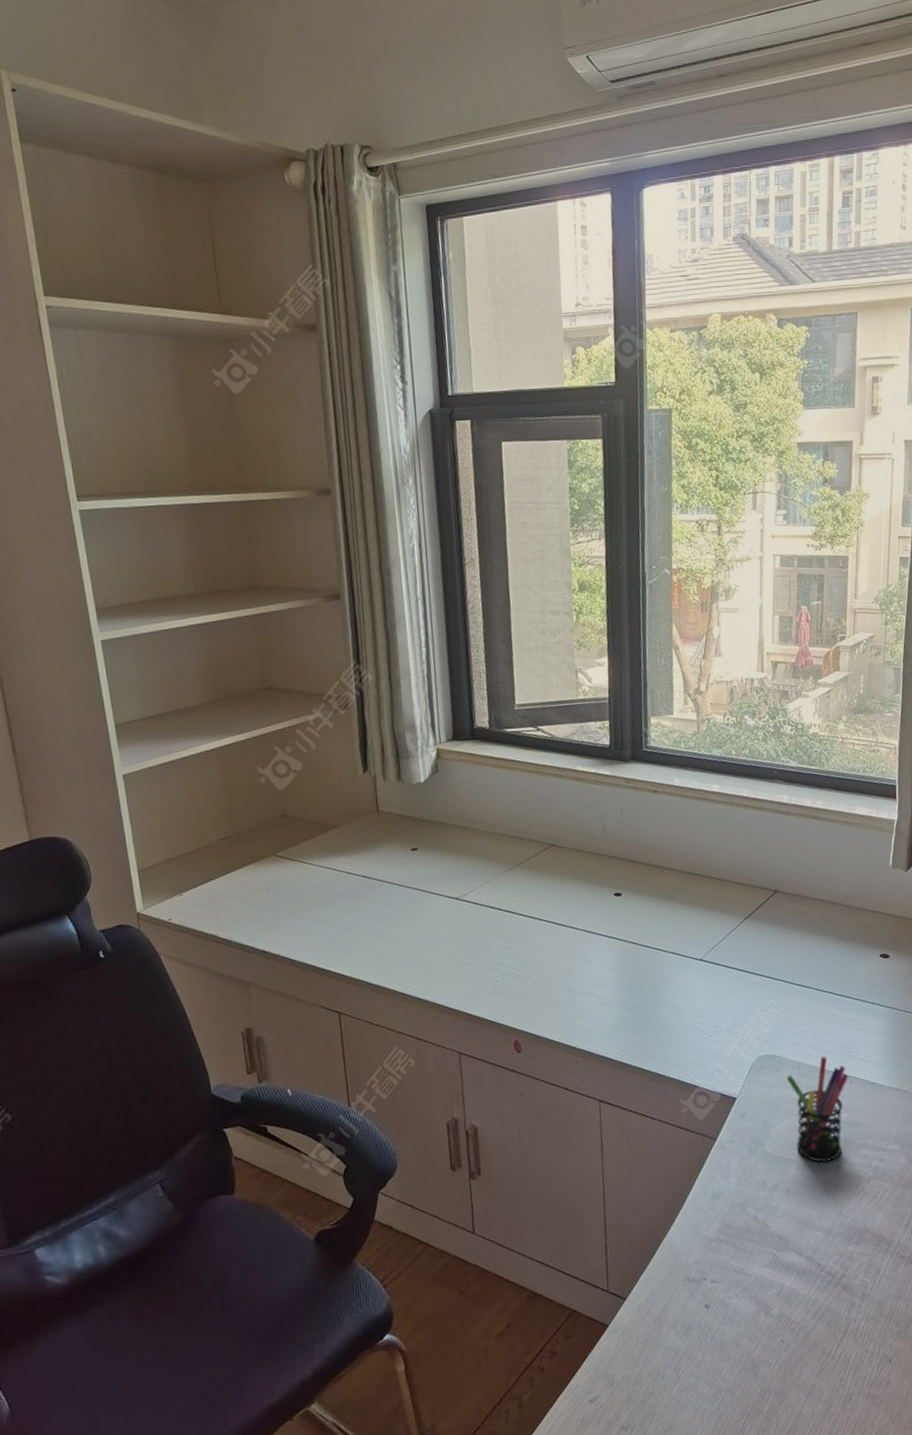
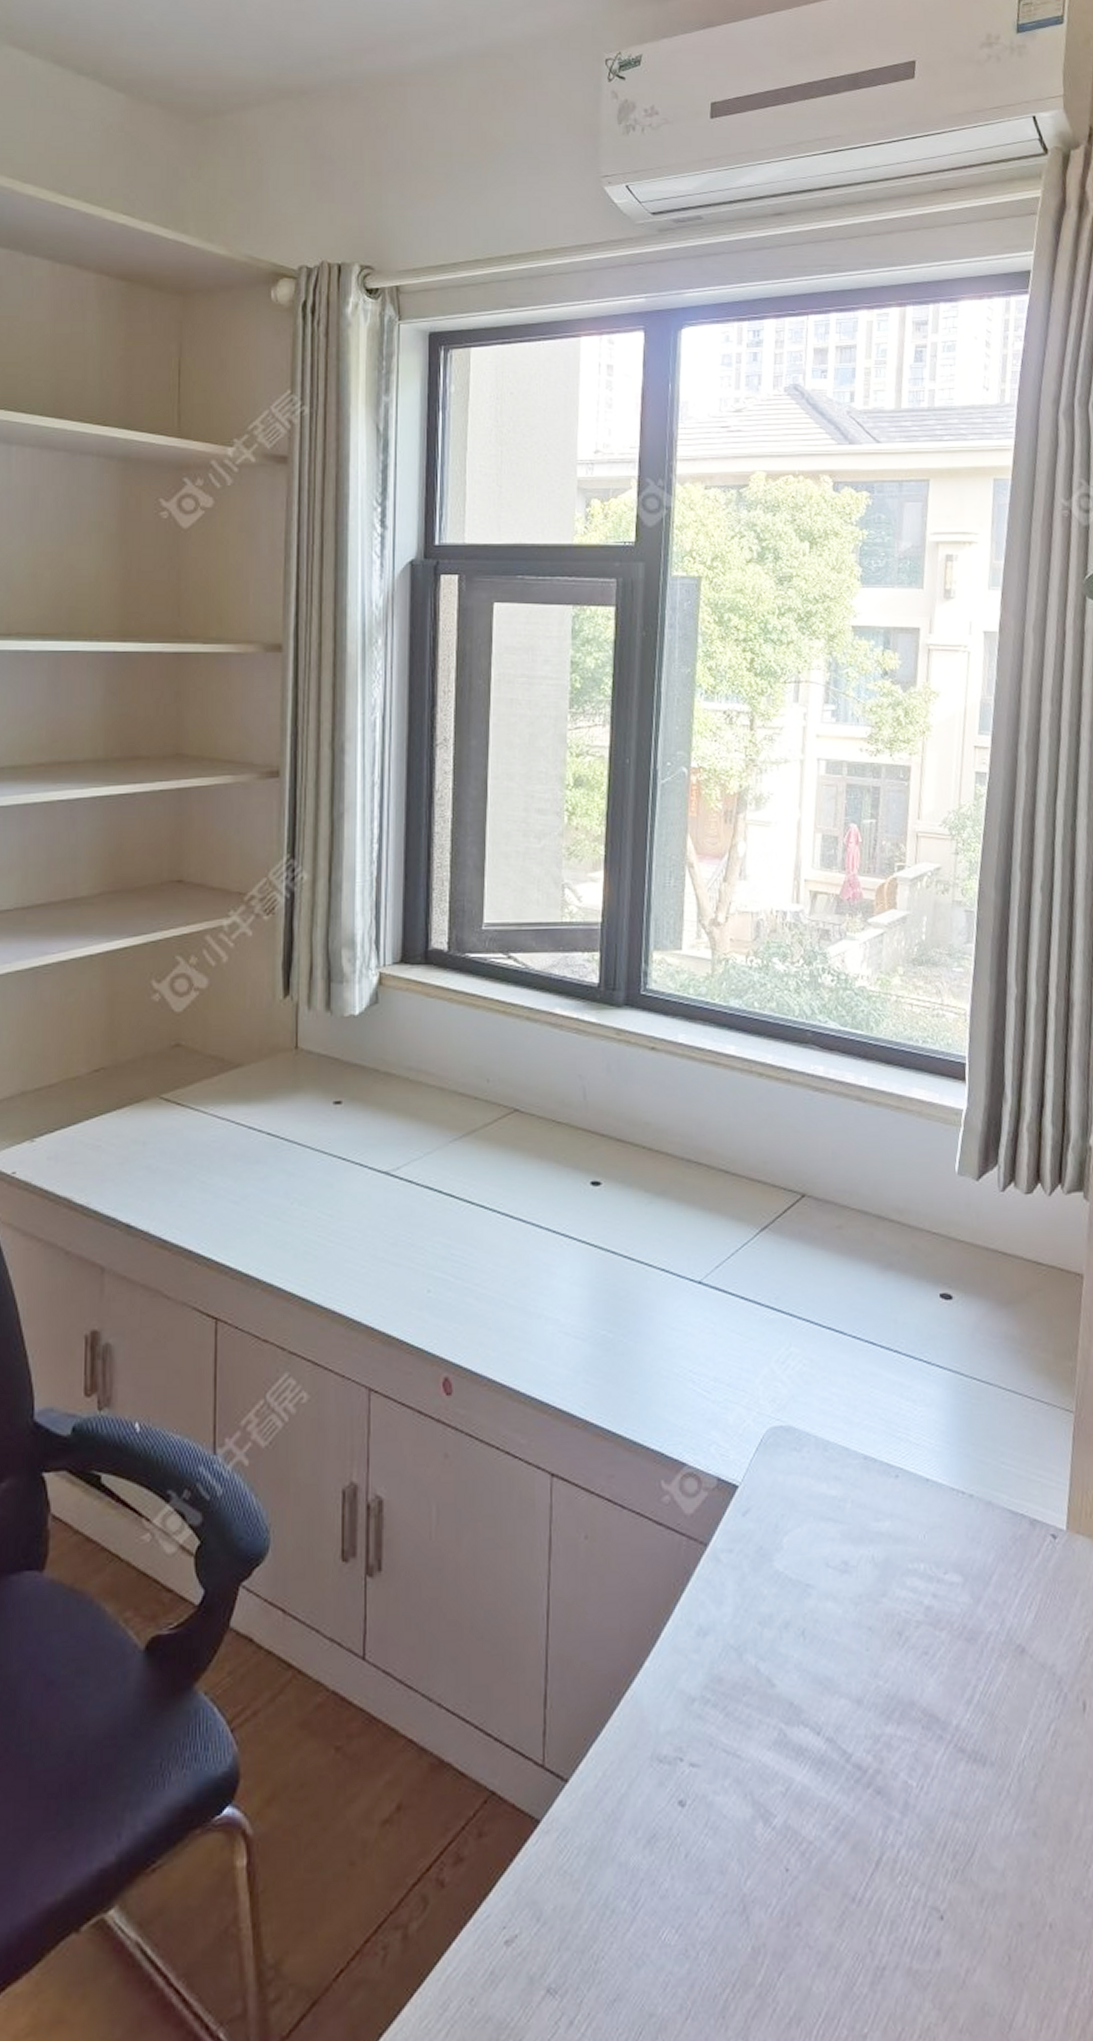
pen holder: present [786,1056,849,1163] -> none [807,1434,894,1593]

